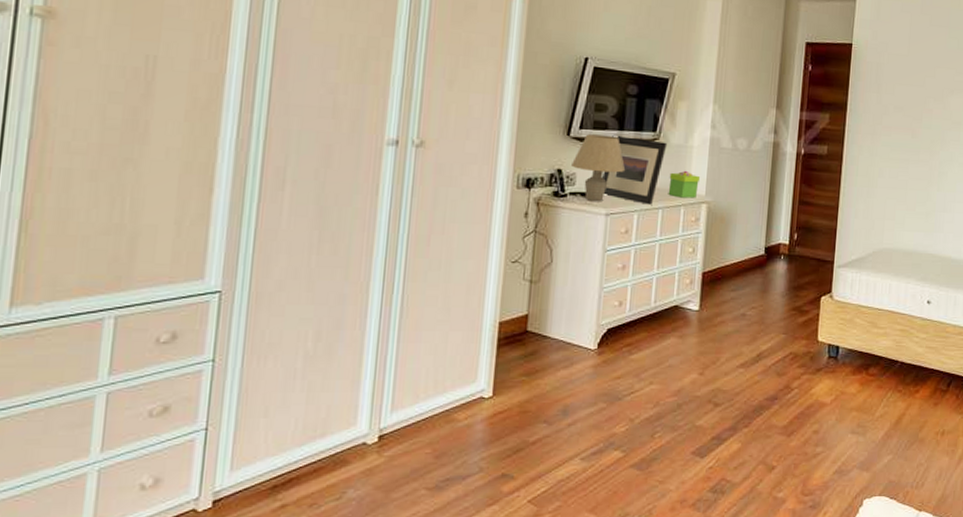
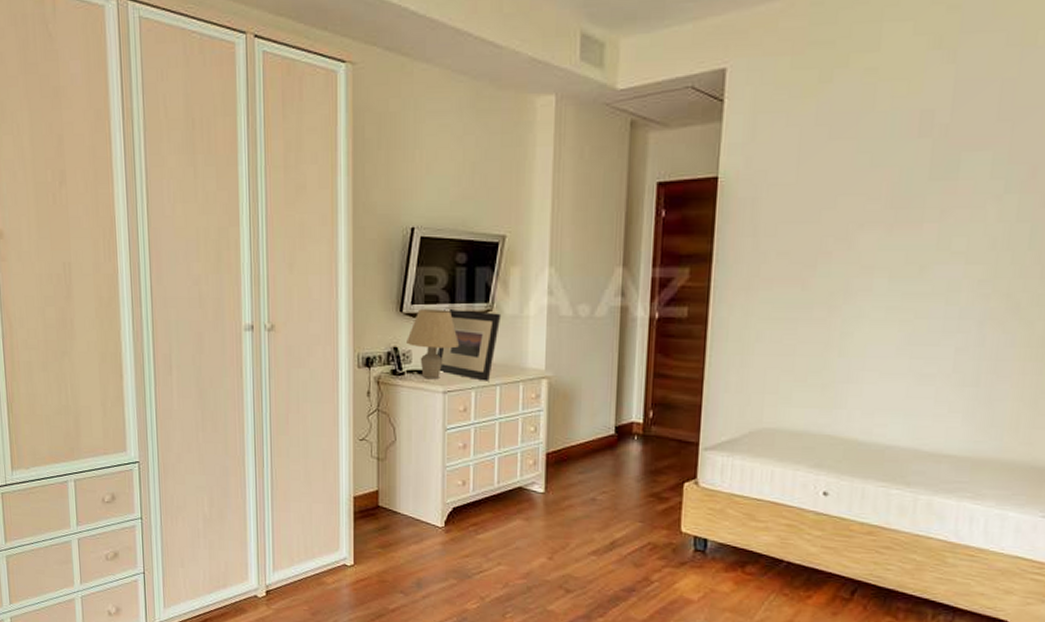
decorative box: present [668,170,701,199] -> none [505,343,539,374]

